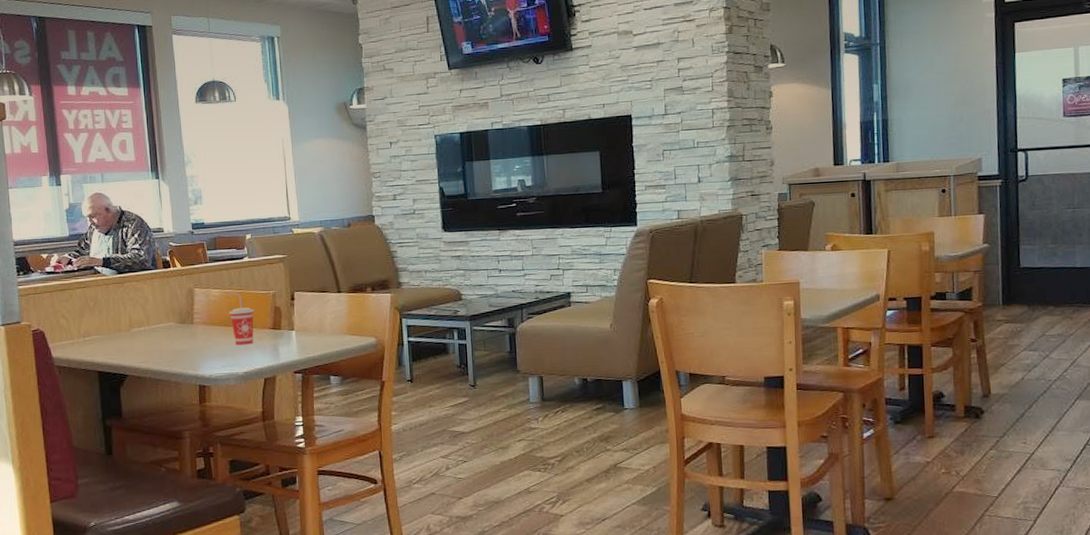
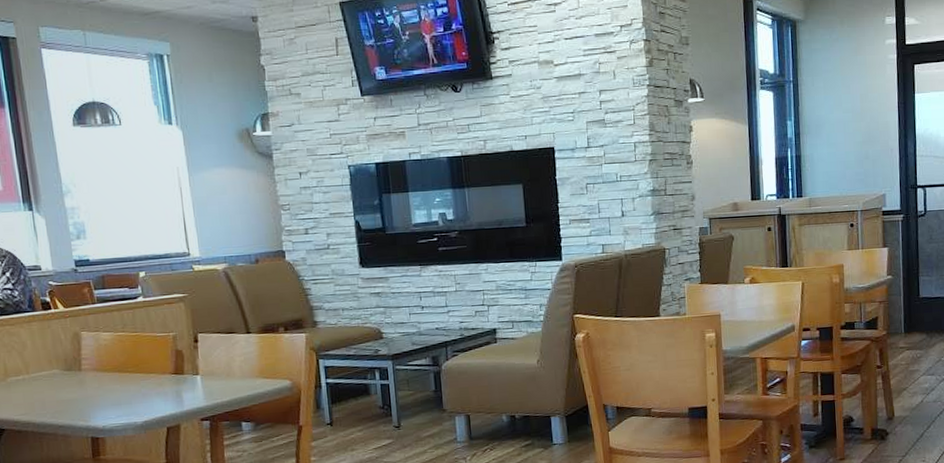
beverage cup: present [224,291,254,345] -> none [117,334,153,393]

